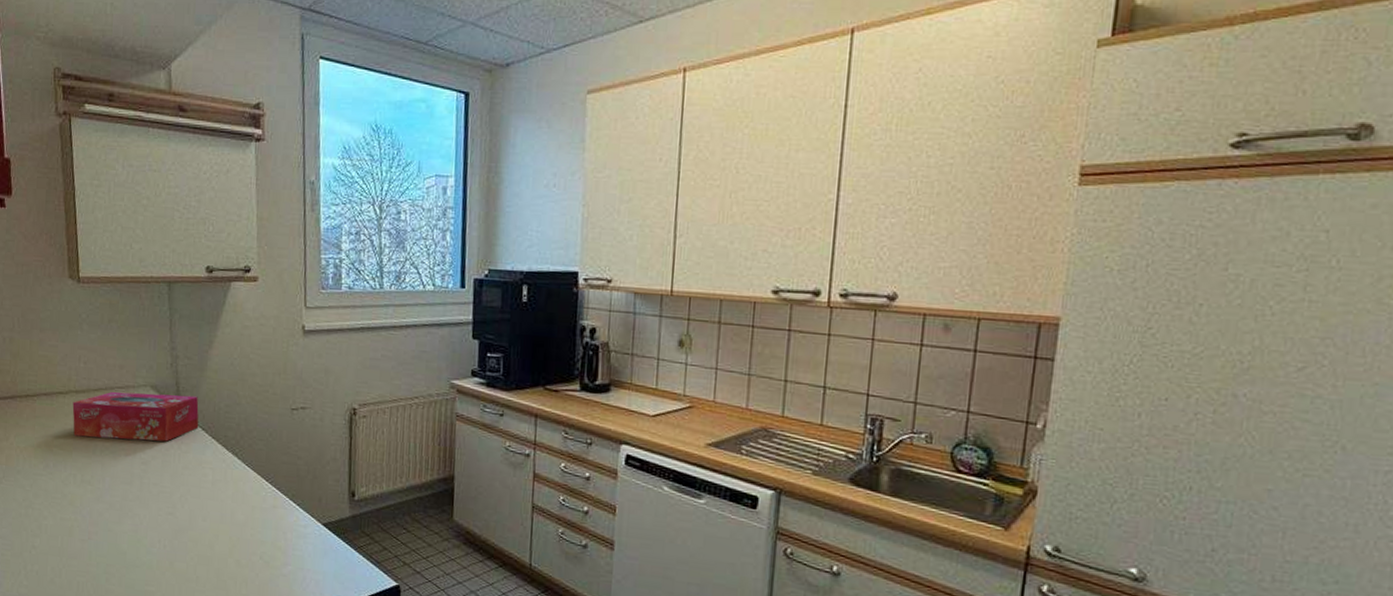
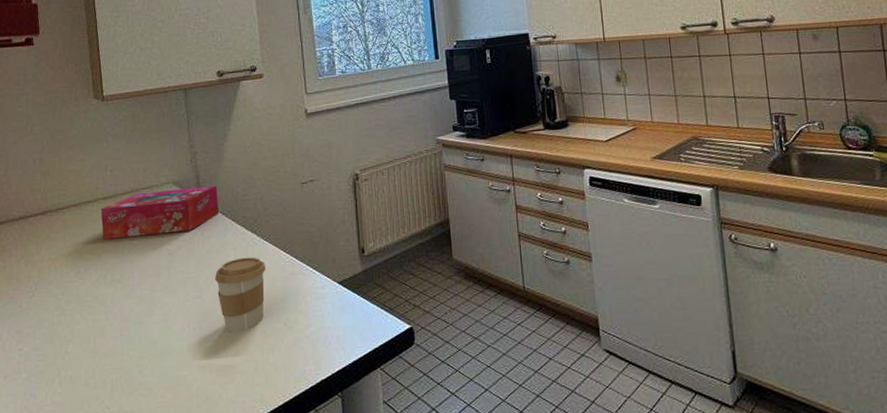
coffee cup: none [190,479,245,558] -> present [215,257,265,334]

